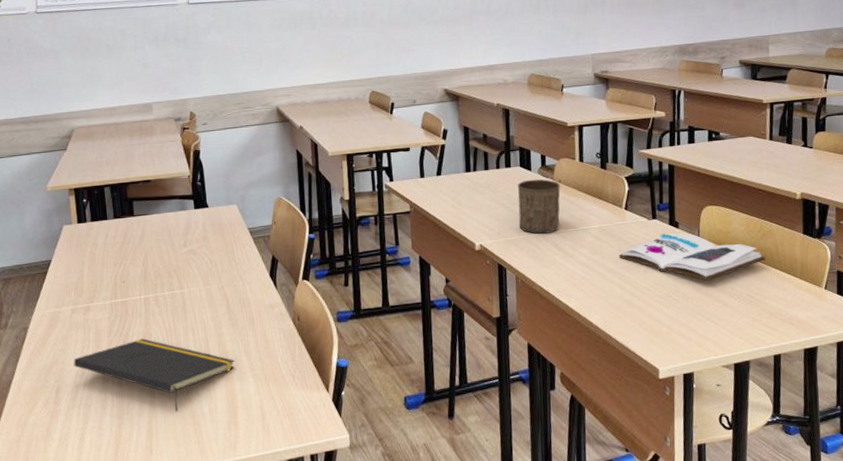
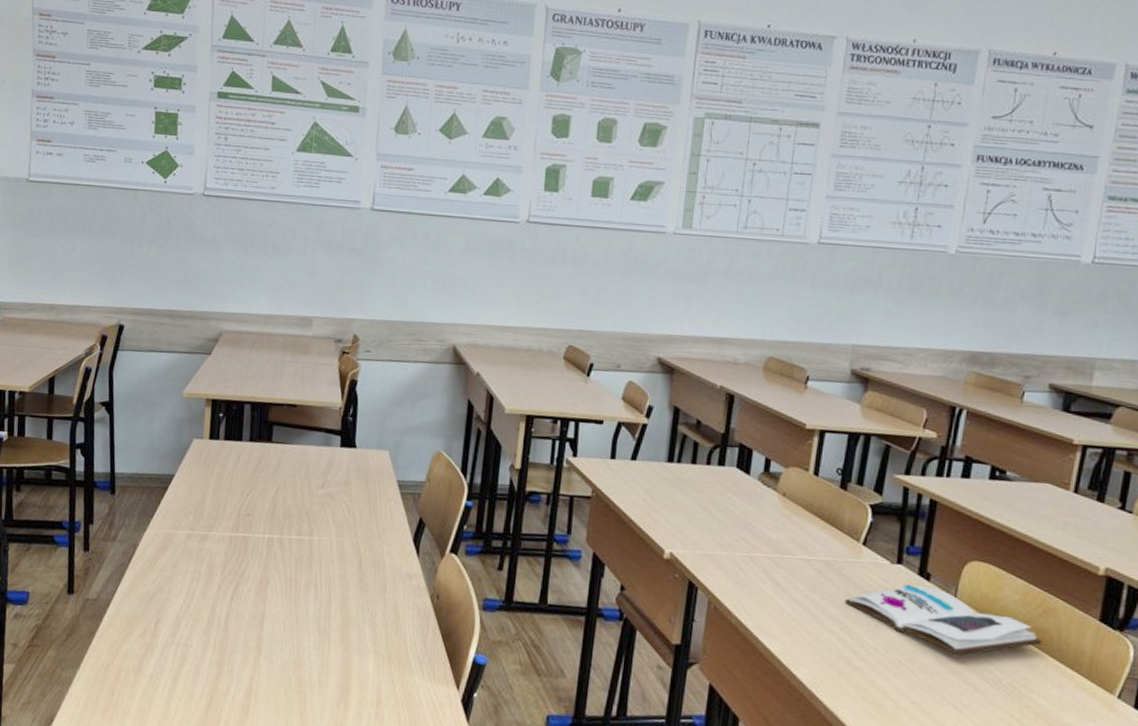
notepad: present [73,338,236,411] -> none [179,583,358,674]
cup: present [518,179,560,234] -> none [724,485,784,556]

